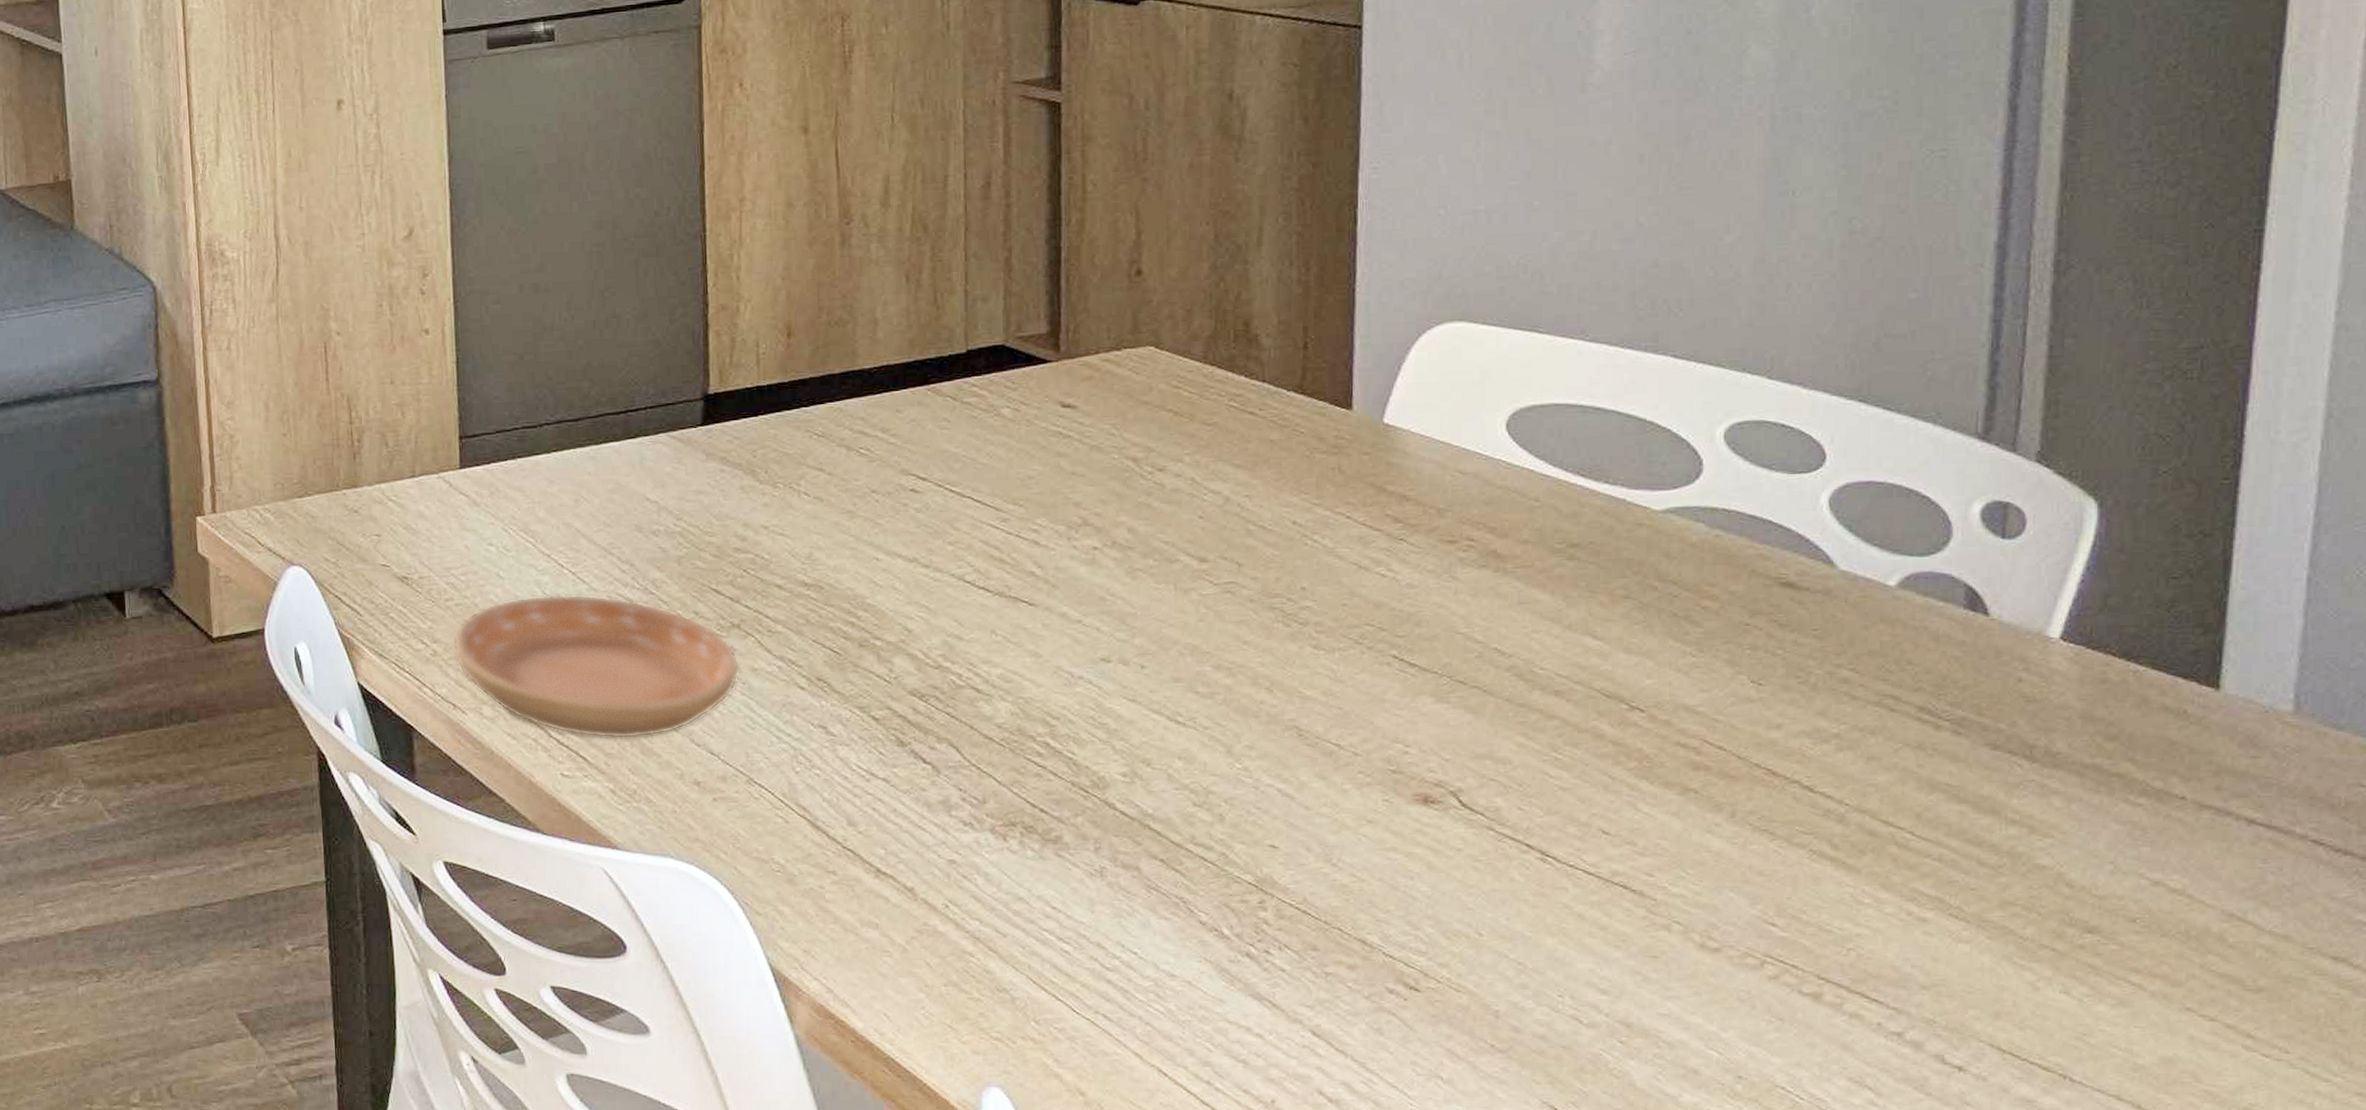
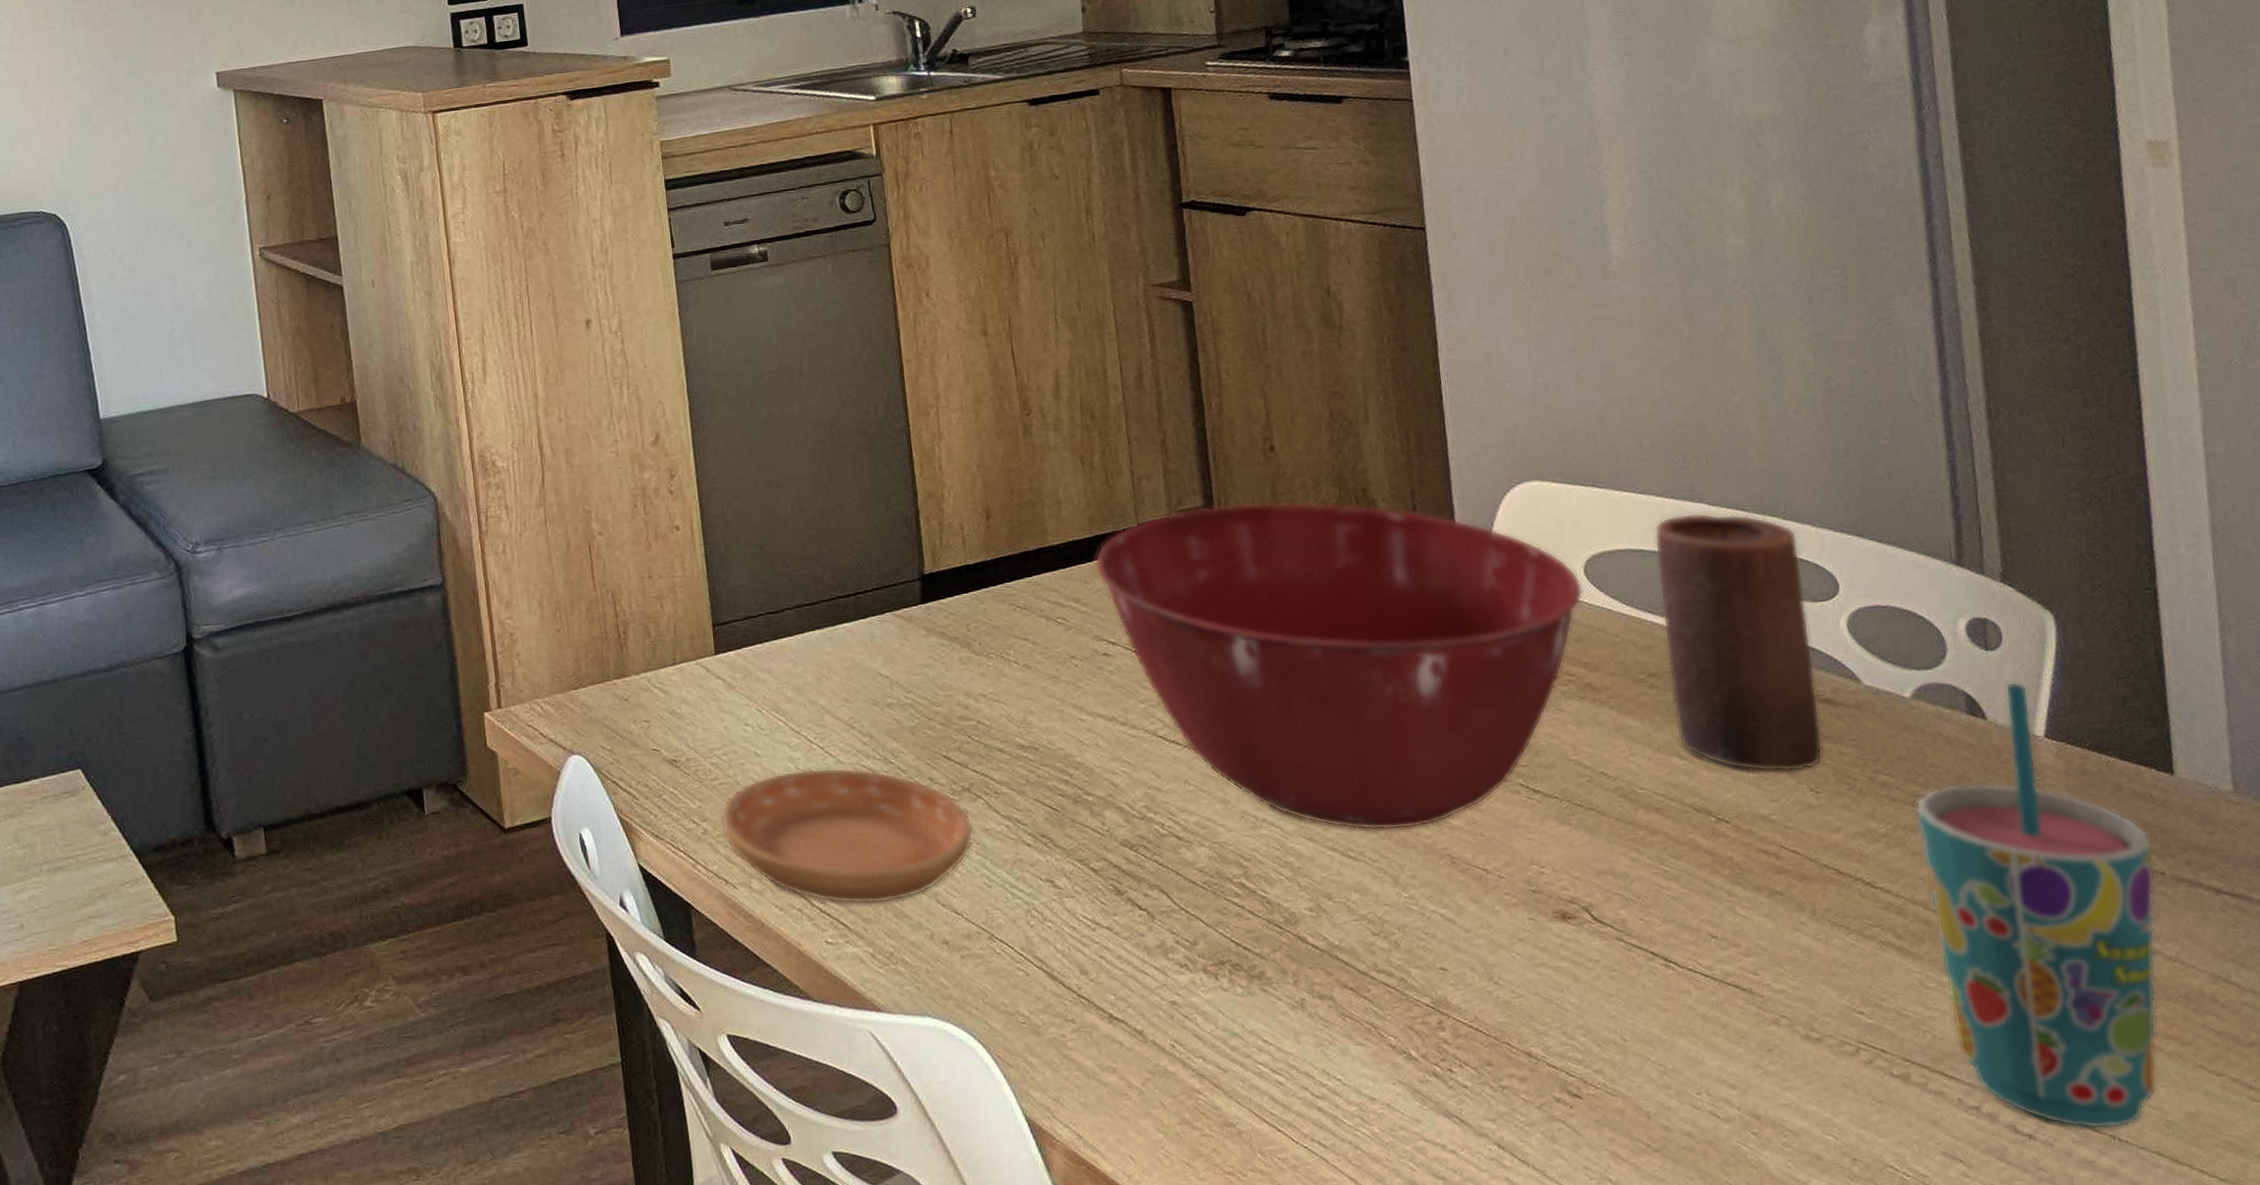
mixing bowl: none [910,332,1502,697] -> present [1094,502,1584,831]
candle: none [1594,366,1782,661] -> present [1654,512,1823,772]
cup: none [1880,575,2175,1068] -> present [1916,681,2157,1129]

